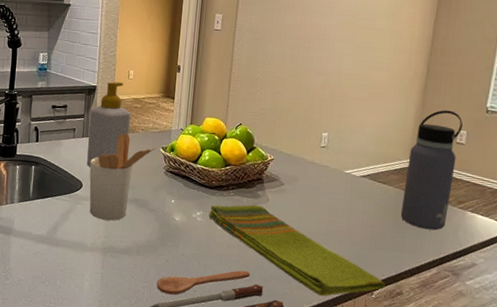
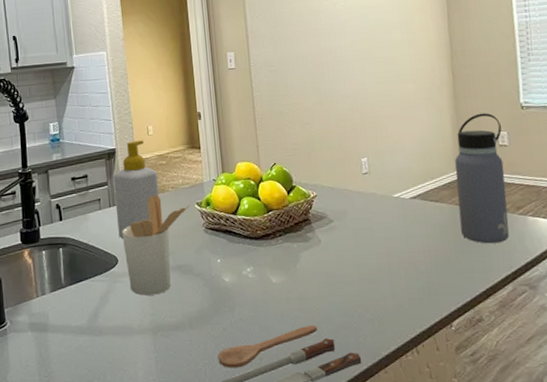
dish towel: present [208,205,385,296] -> none [260,248,463,338]

